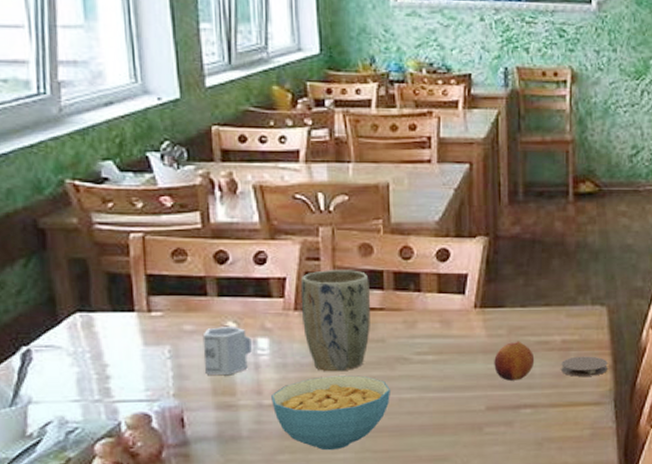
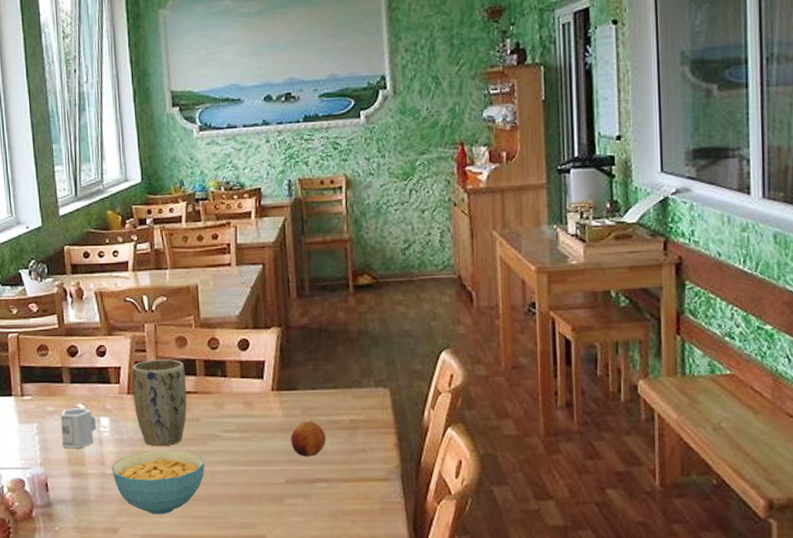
coaster: present [561,356,608,377] -> none [350,435,393,454]

